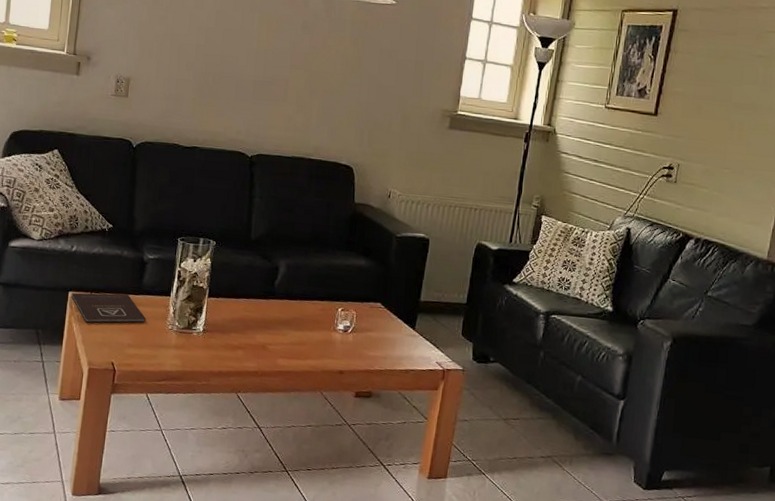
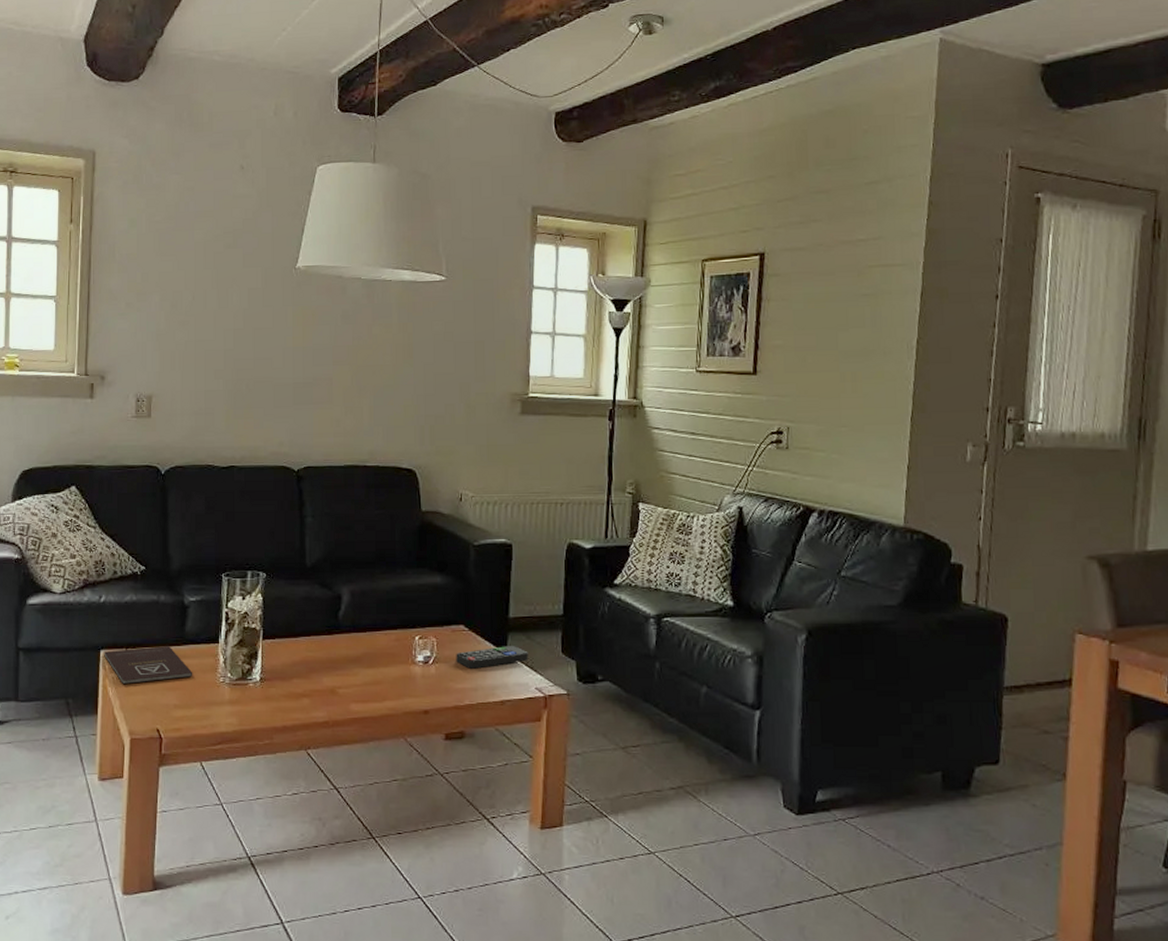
remote control: none [371,324,433,341] -> present [456,645,528,669]

